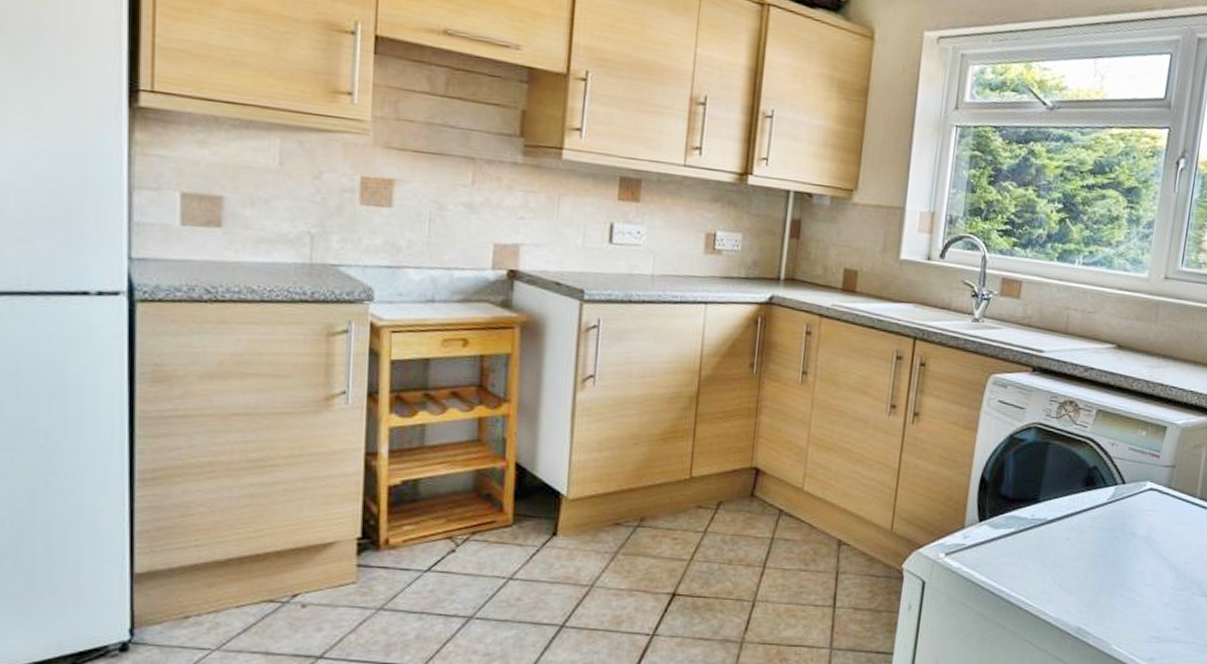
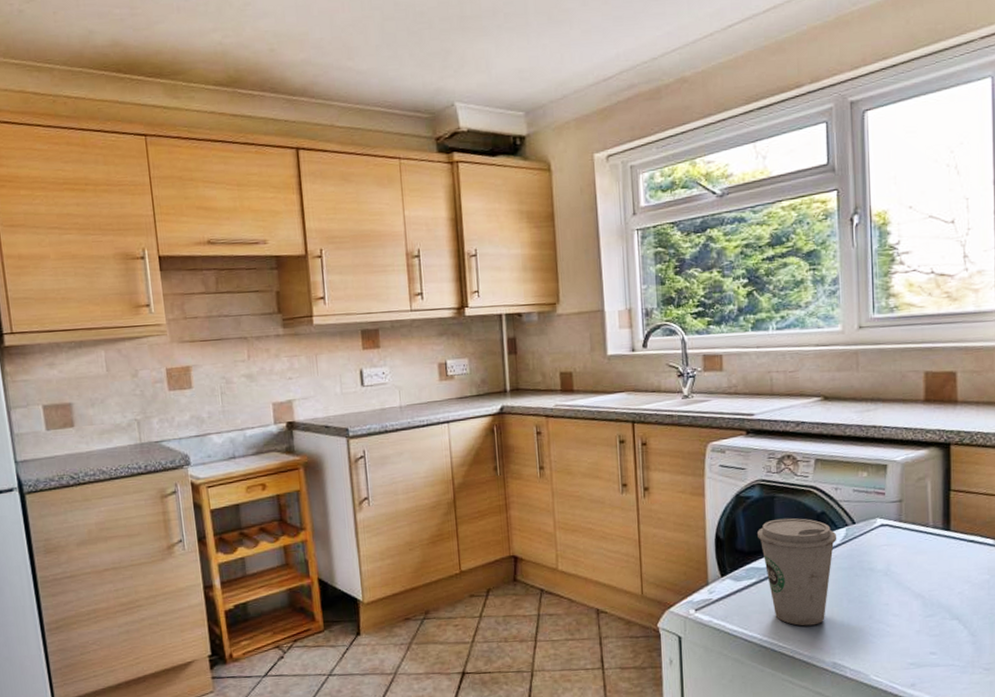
coffee cup: none [1024,467,1105,586] -> present [757,518,837,626]

